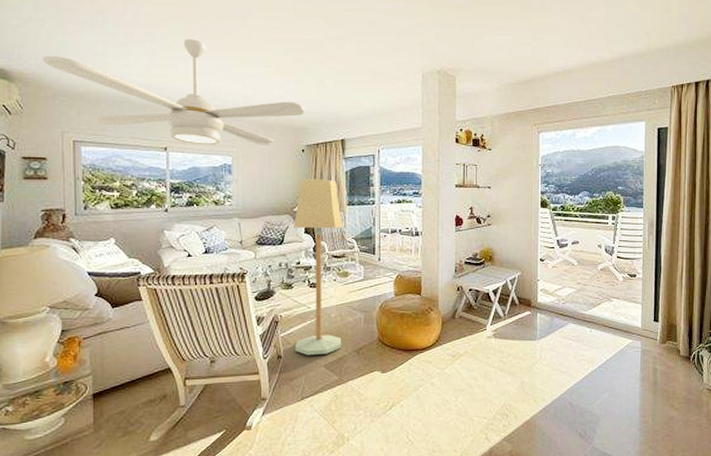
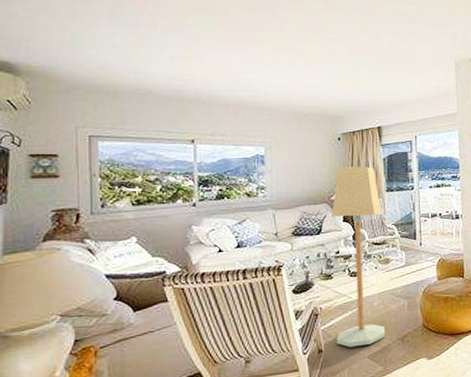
ceiling fan: present [42,39,306,146] -> none [53,30,341,137]

